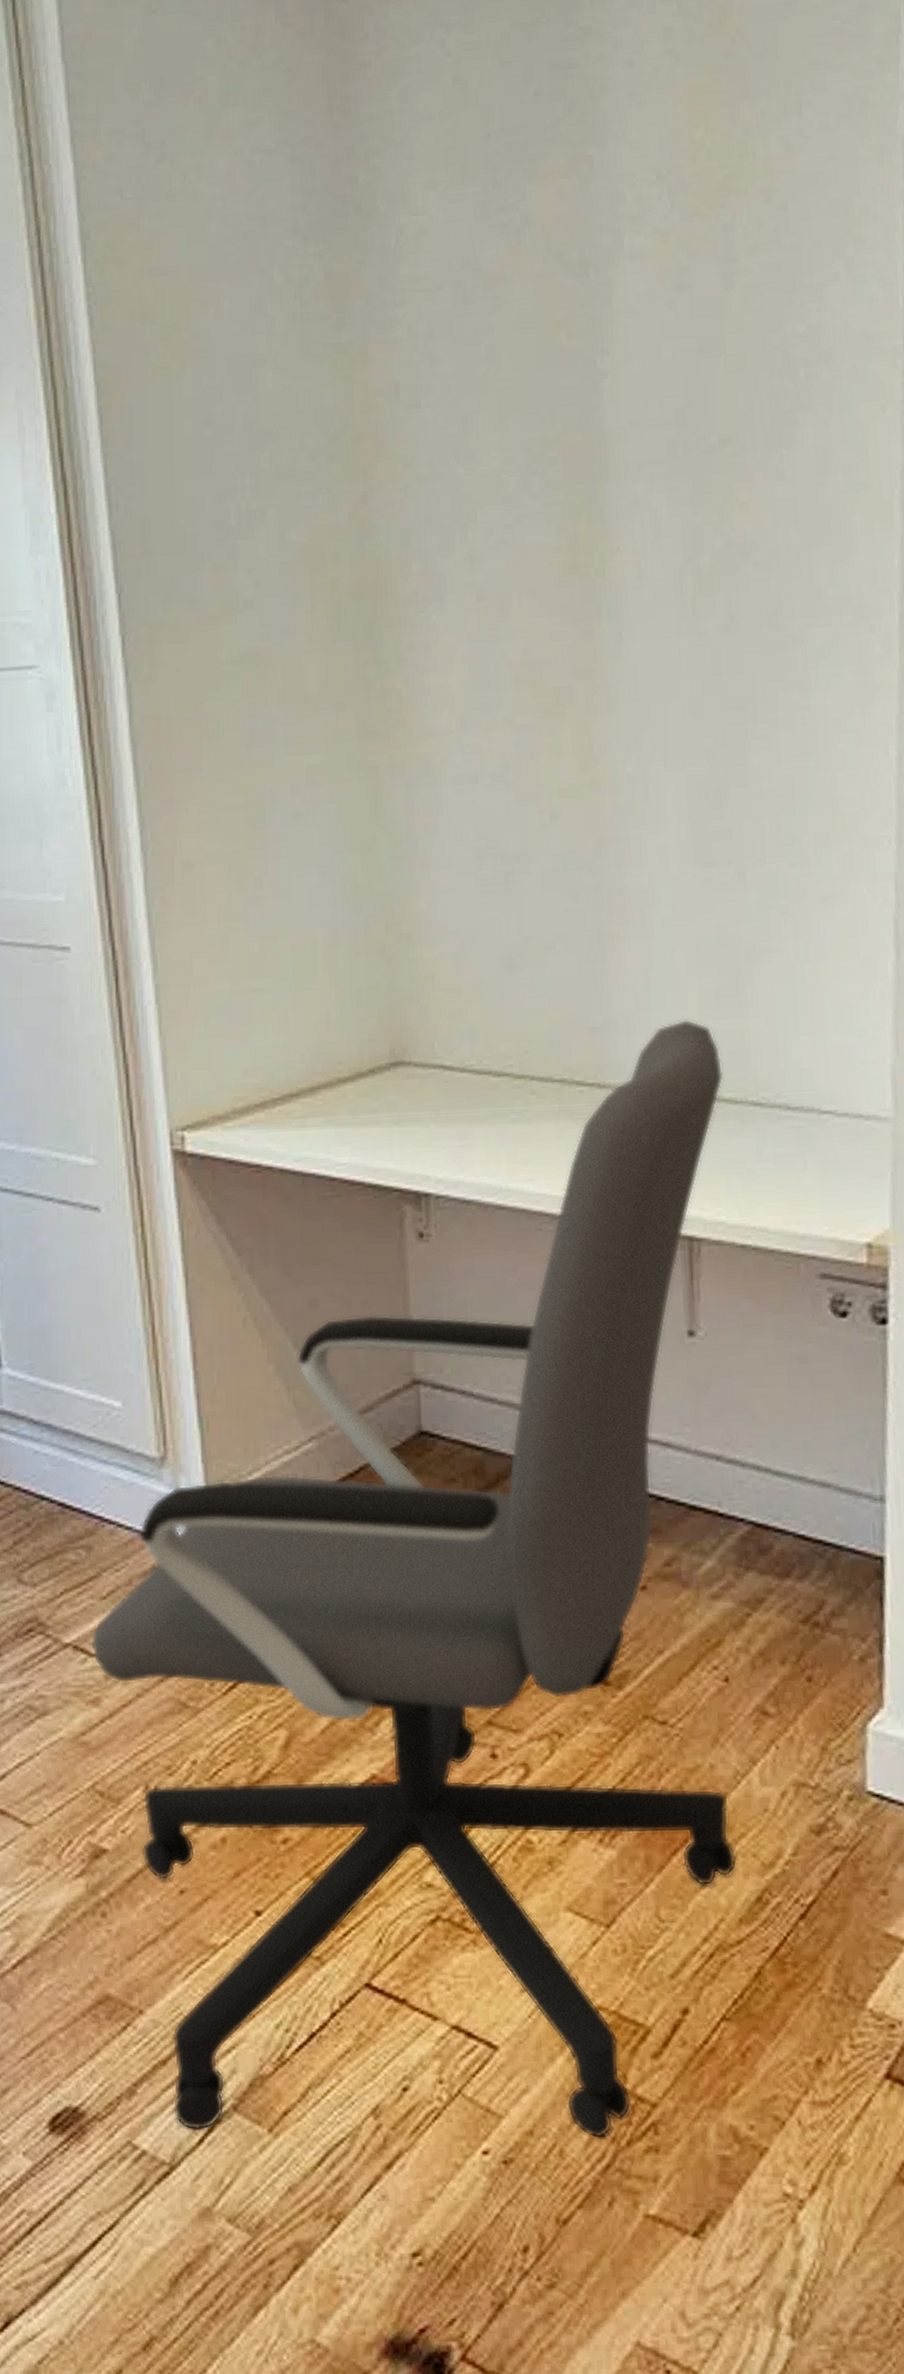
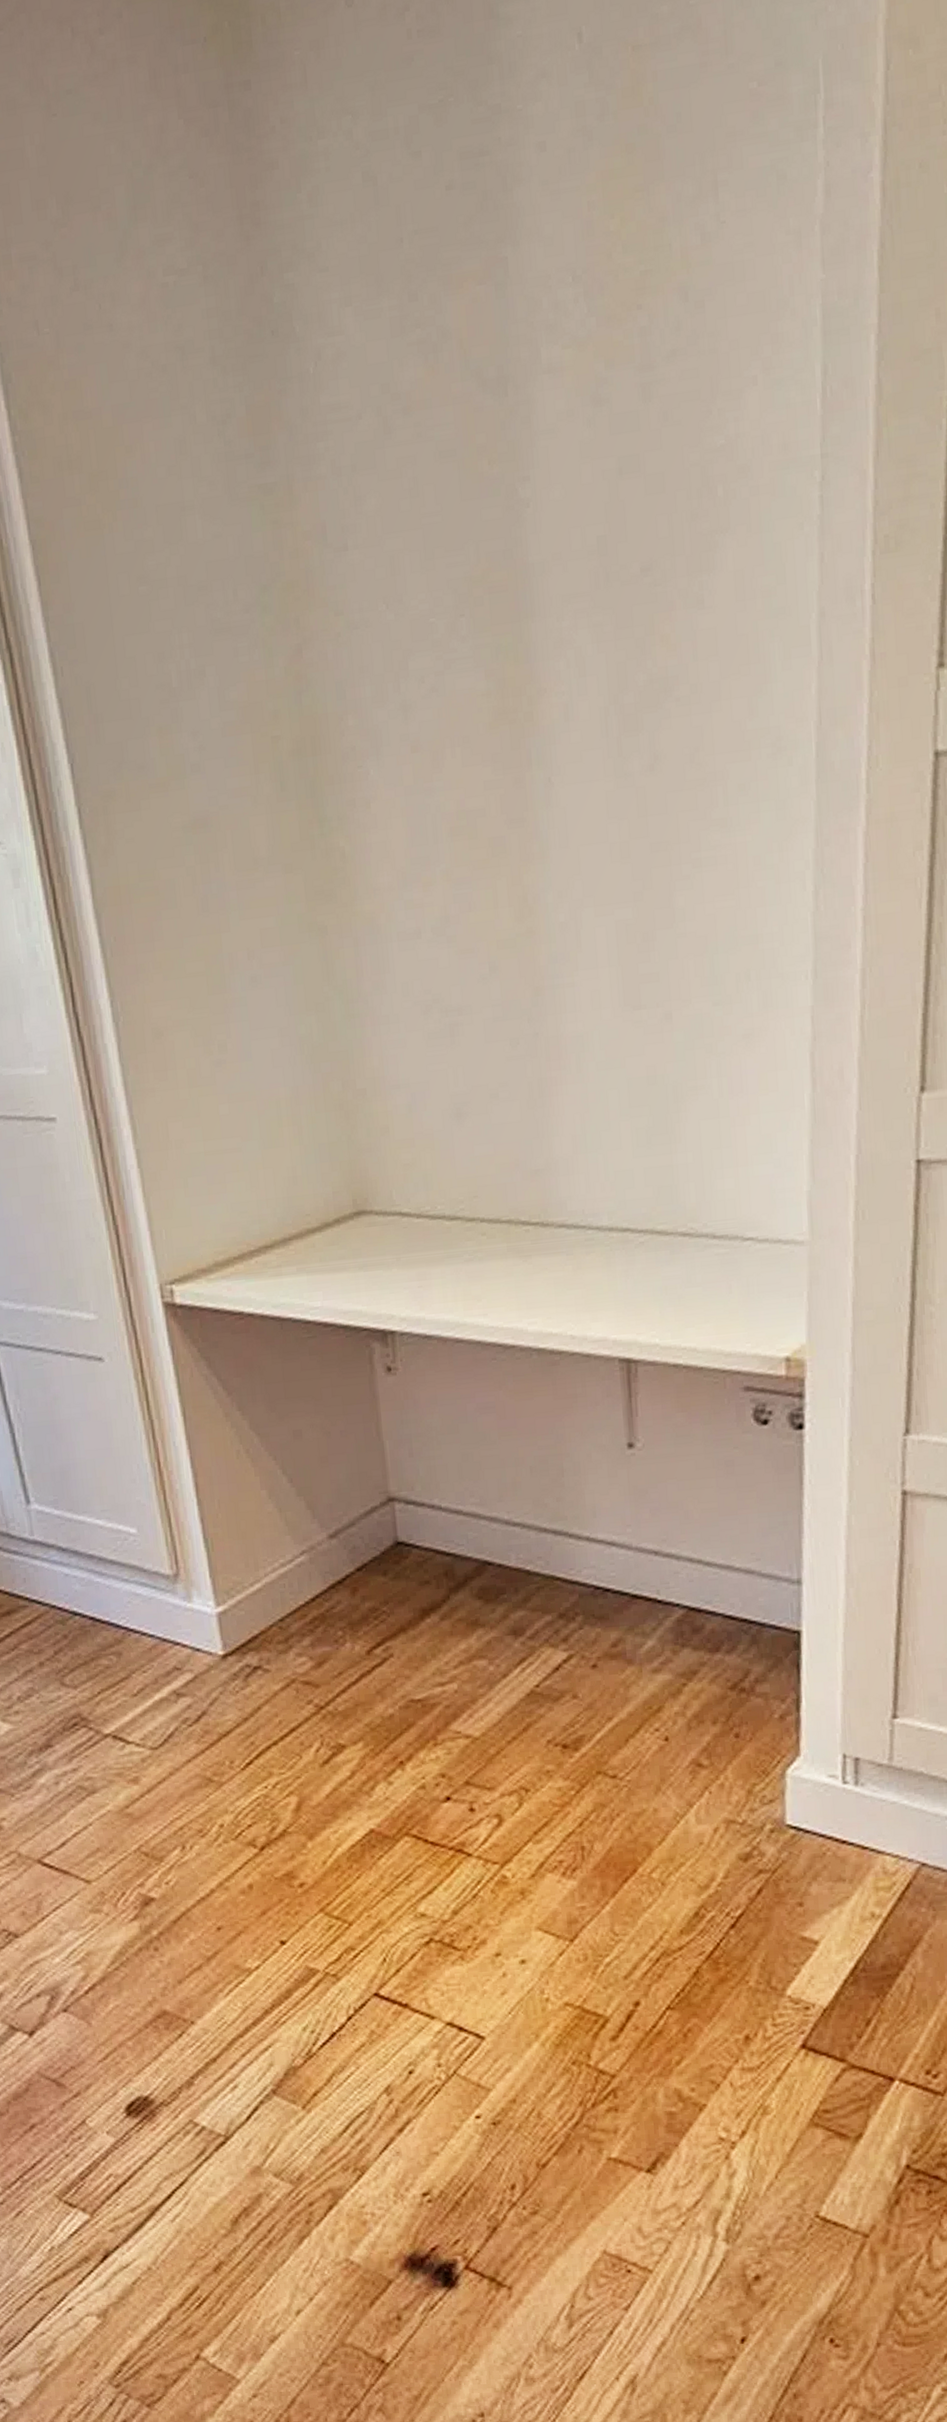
office chair: present [91,1019,737,2140] -> none [127,1157,678,2110]

